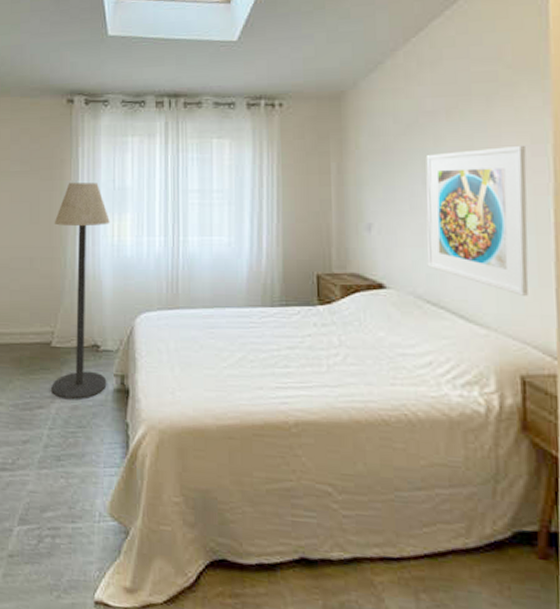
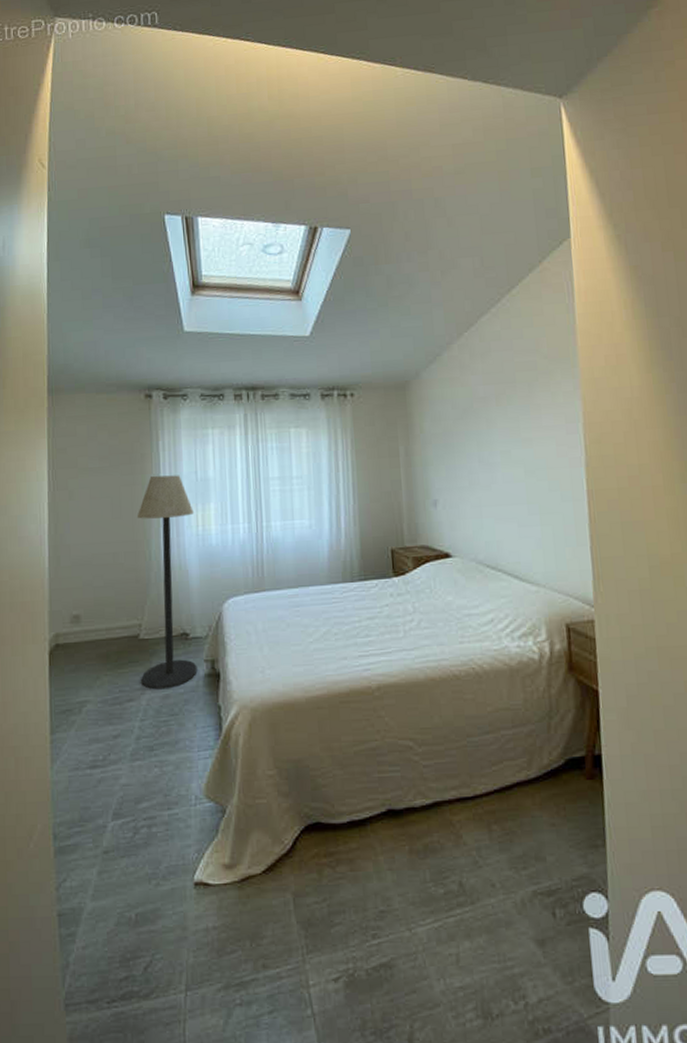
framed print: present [425,145,529,296] -> none [480,424,569,555]

